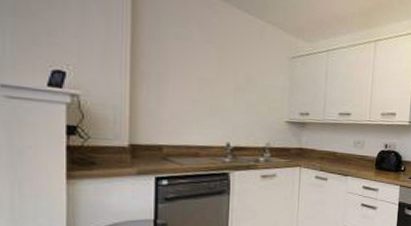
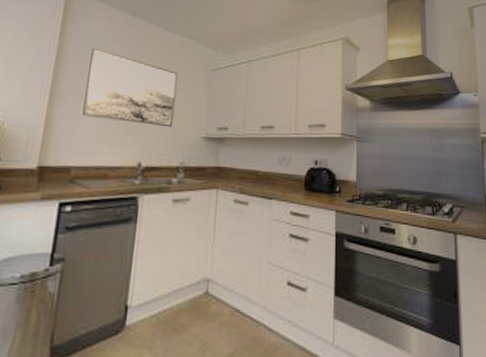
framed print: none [167,27,260,112] -> present [82,47,178,128]

